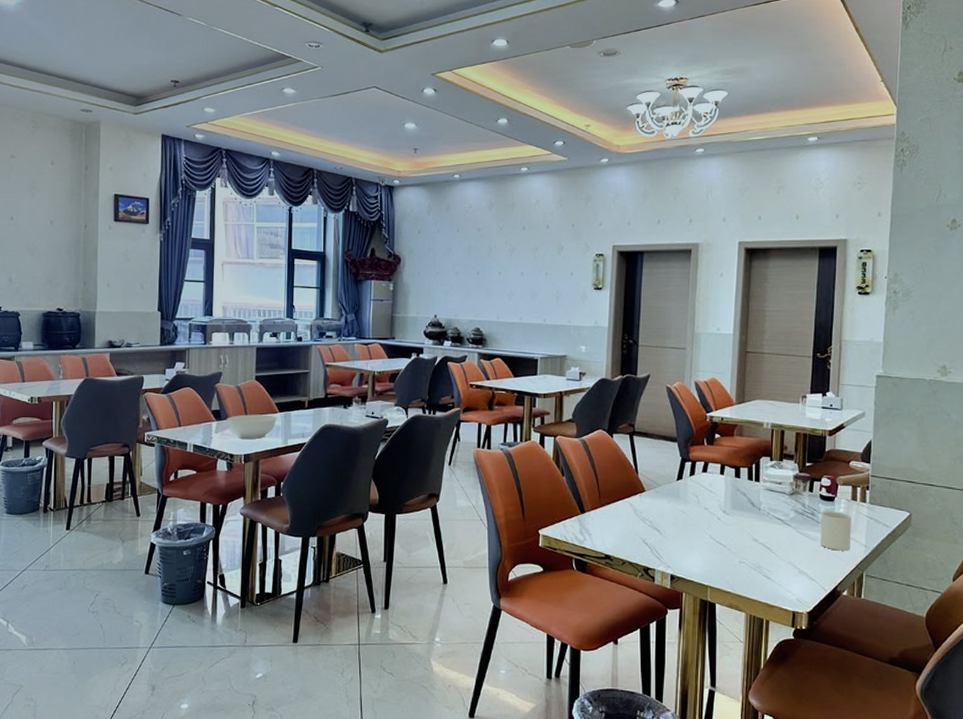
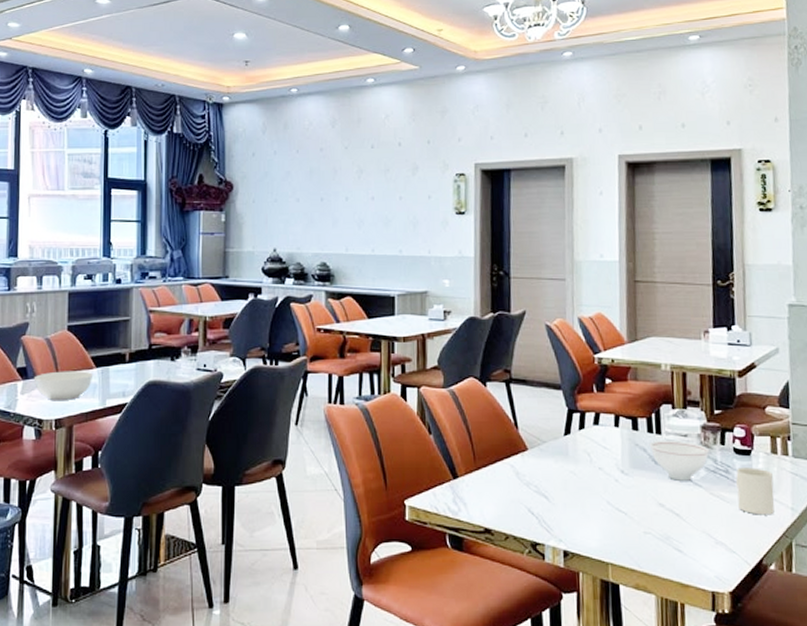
bowl: none [748,486,800,521] -> present [649,440,710,481]

